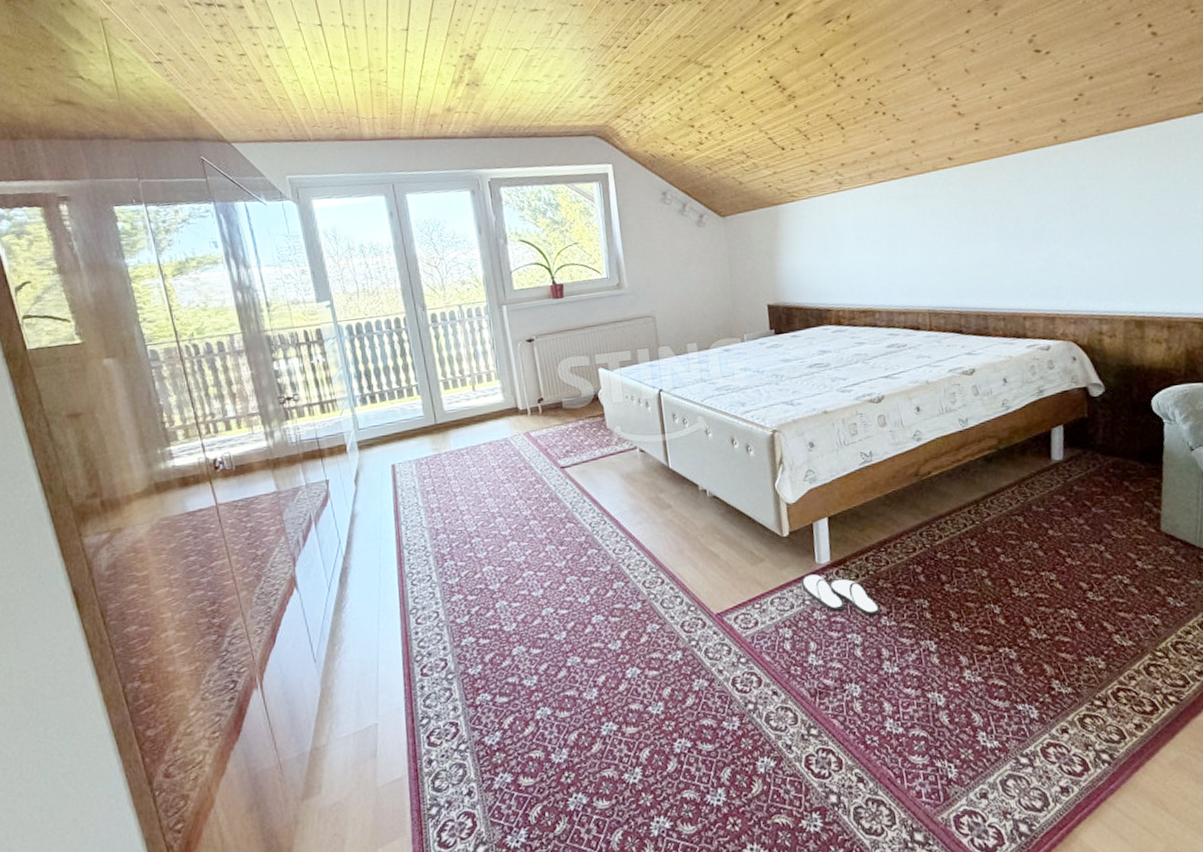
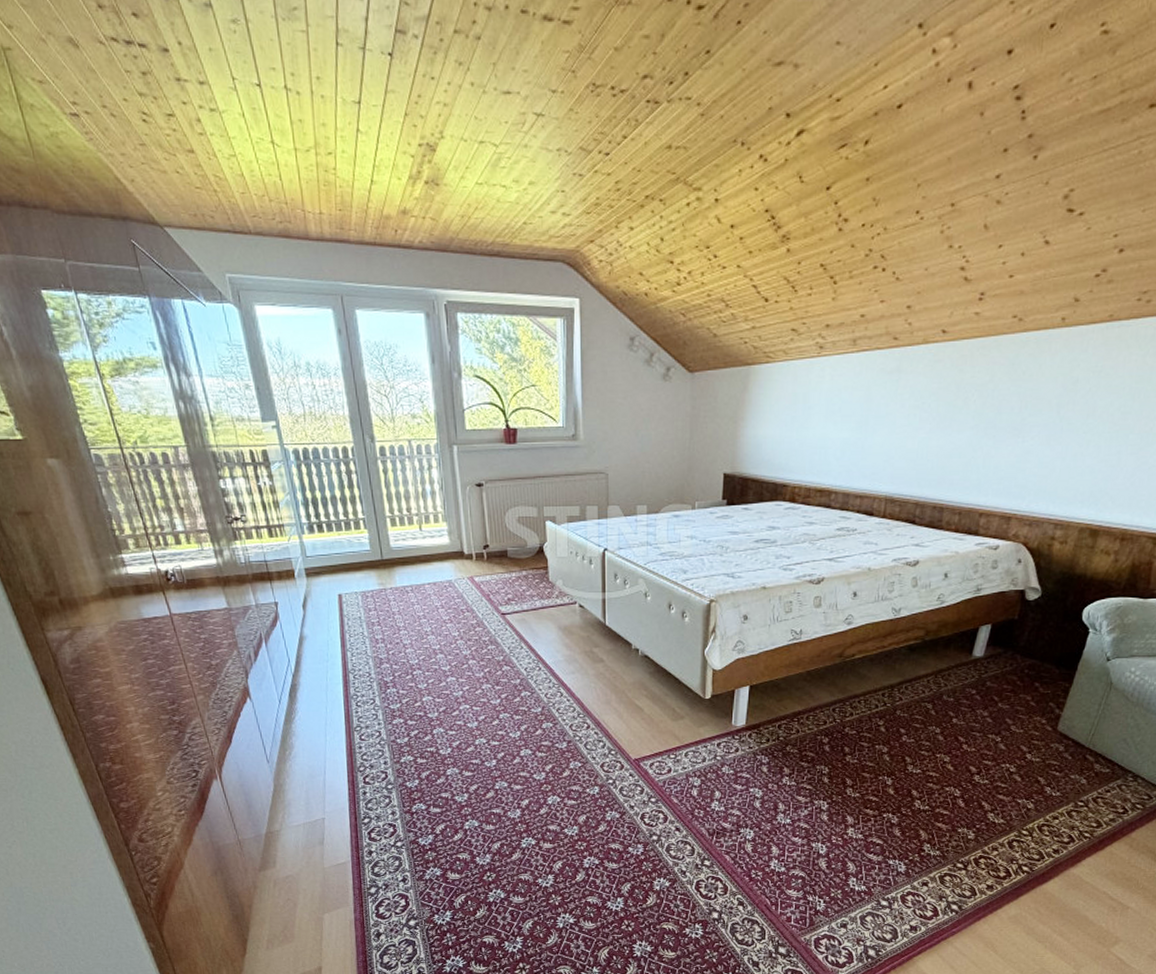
slippers: present [801,573,881,616] -> none [715,734,784,775]

